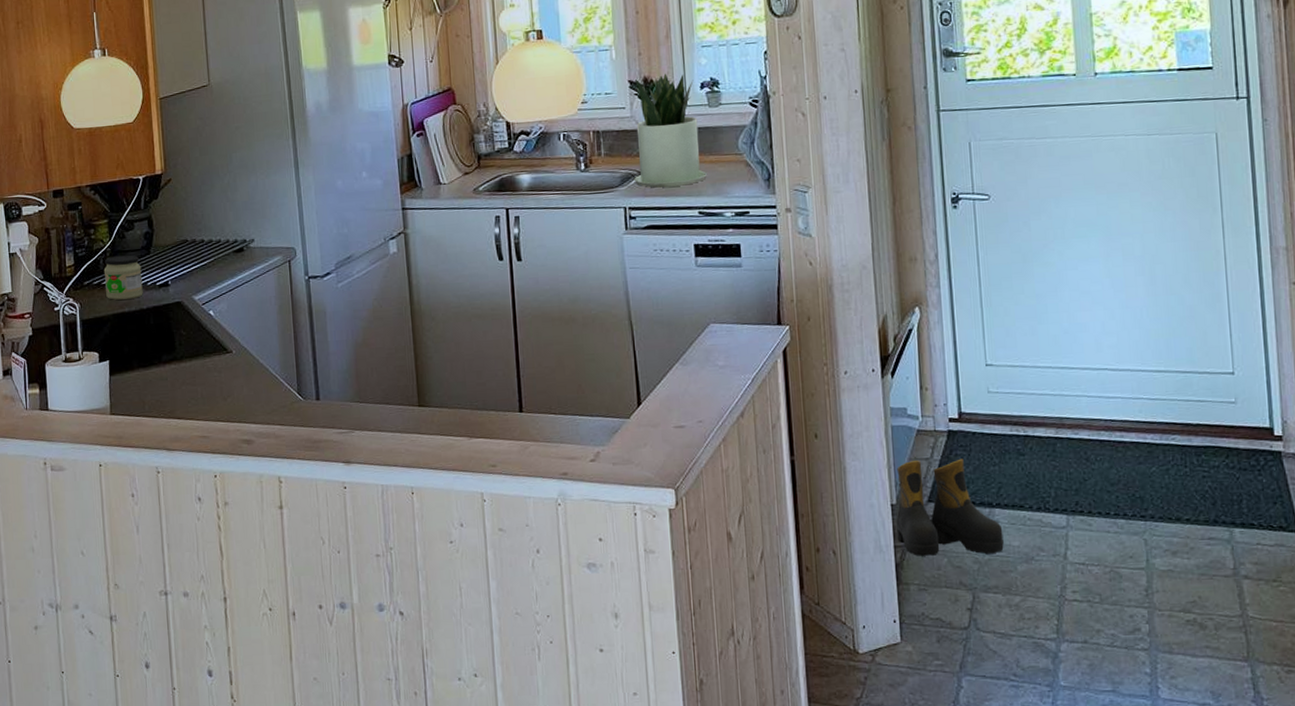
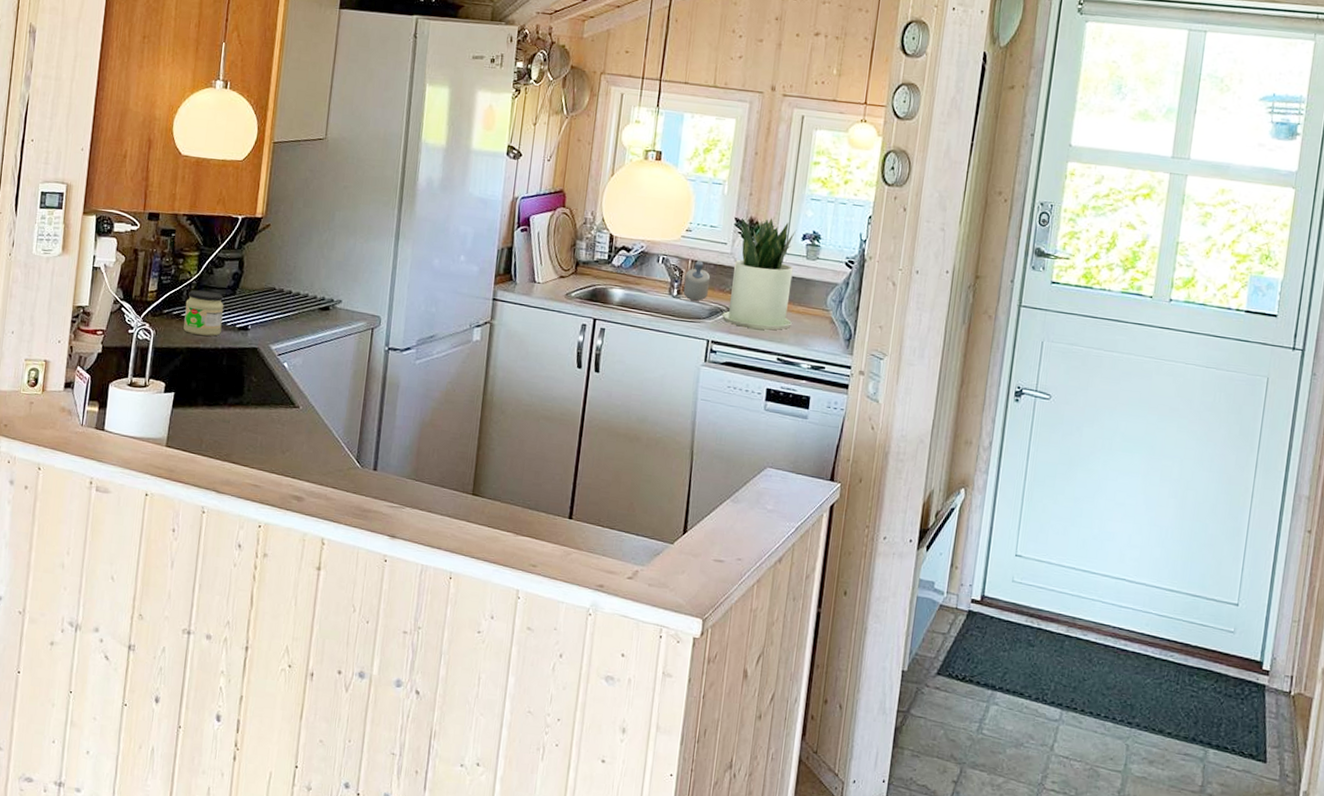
soap dispenser: none [589,130,616,172] -> present [683,261,711,302]
boot: present [896,458,1004,556] -> none [902,633,1000,734]

